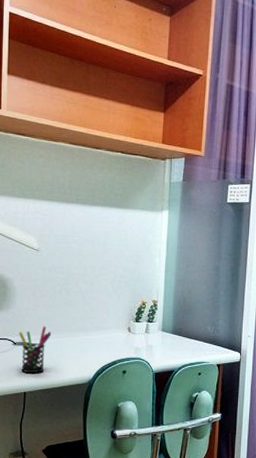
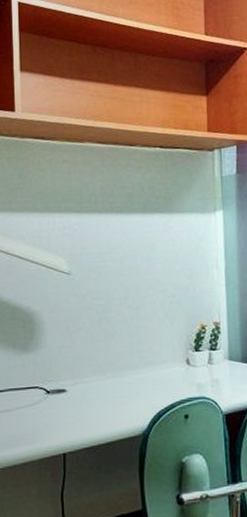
pen holder: present [19,326,52,373] -> none [52,367,93,428]

